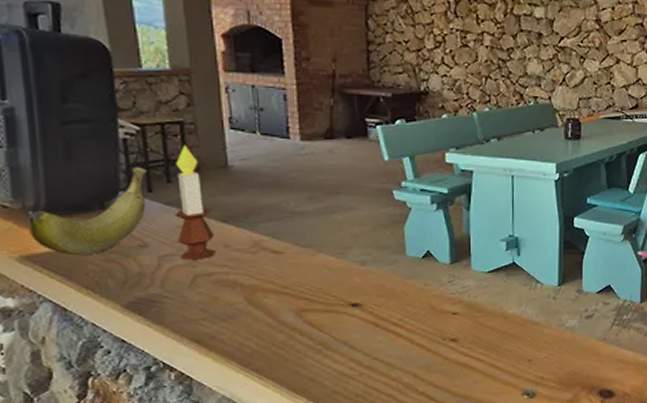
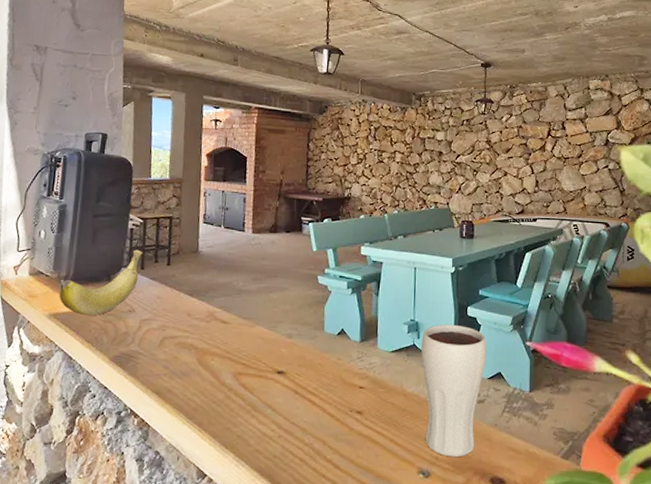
candle: present [174,144,216,260] -> none [155,234,182,325]
drinking glass: none [522,237,596,375] -> present [421,324,487,458]

